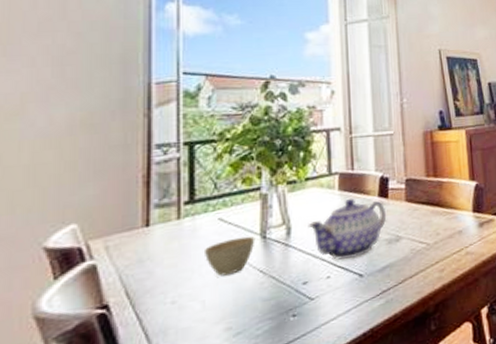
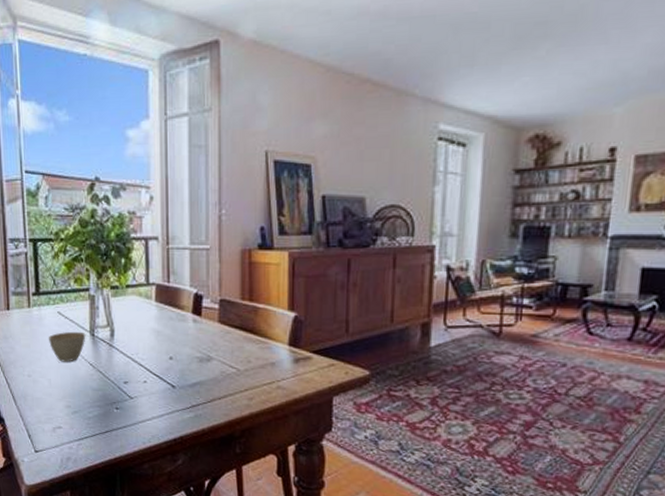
teapot: present [308,198,387,260] -> none [128,310,199,369]

